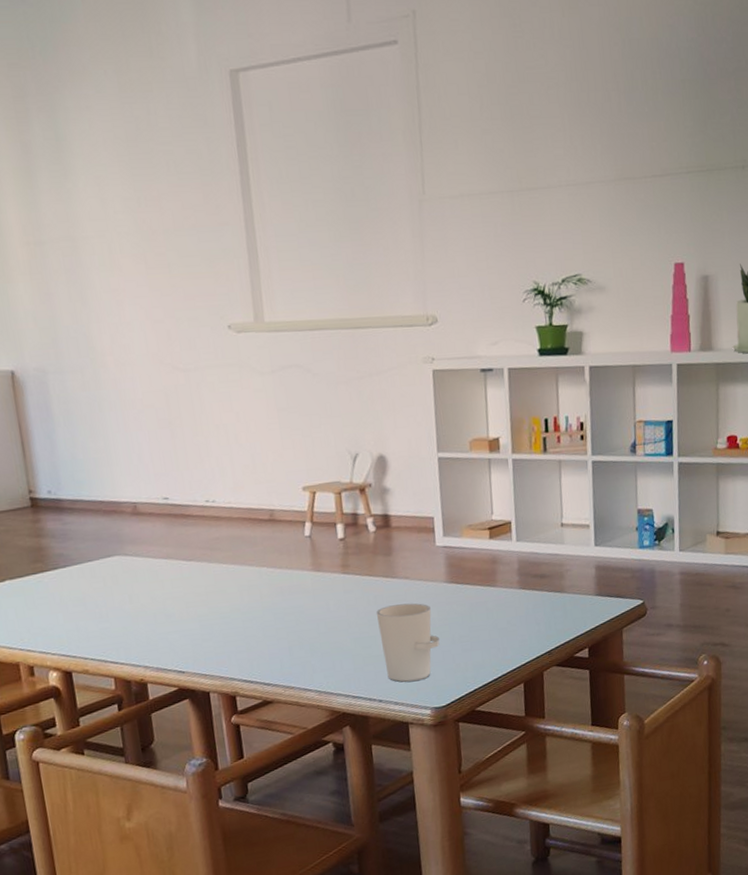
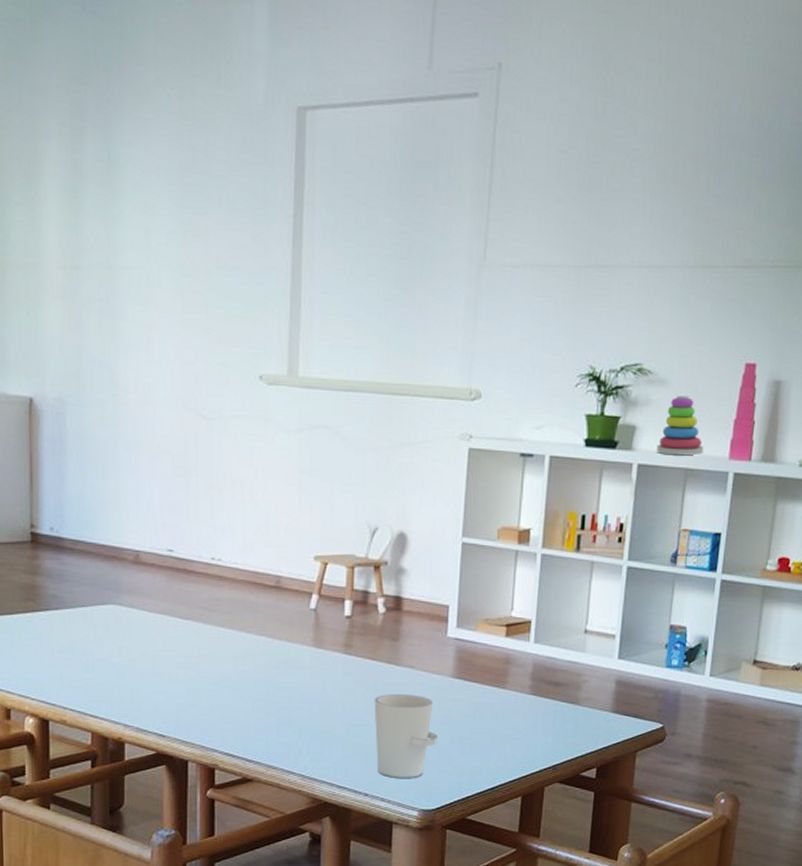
stacking toy: none [604,299,647,355] -> present [656,395,704,456]

